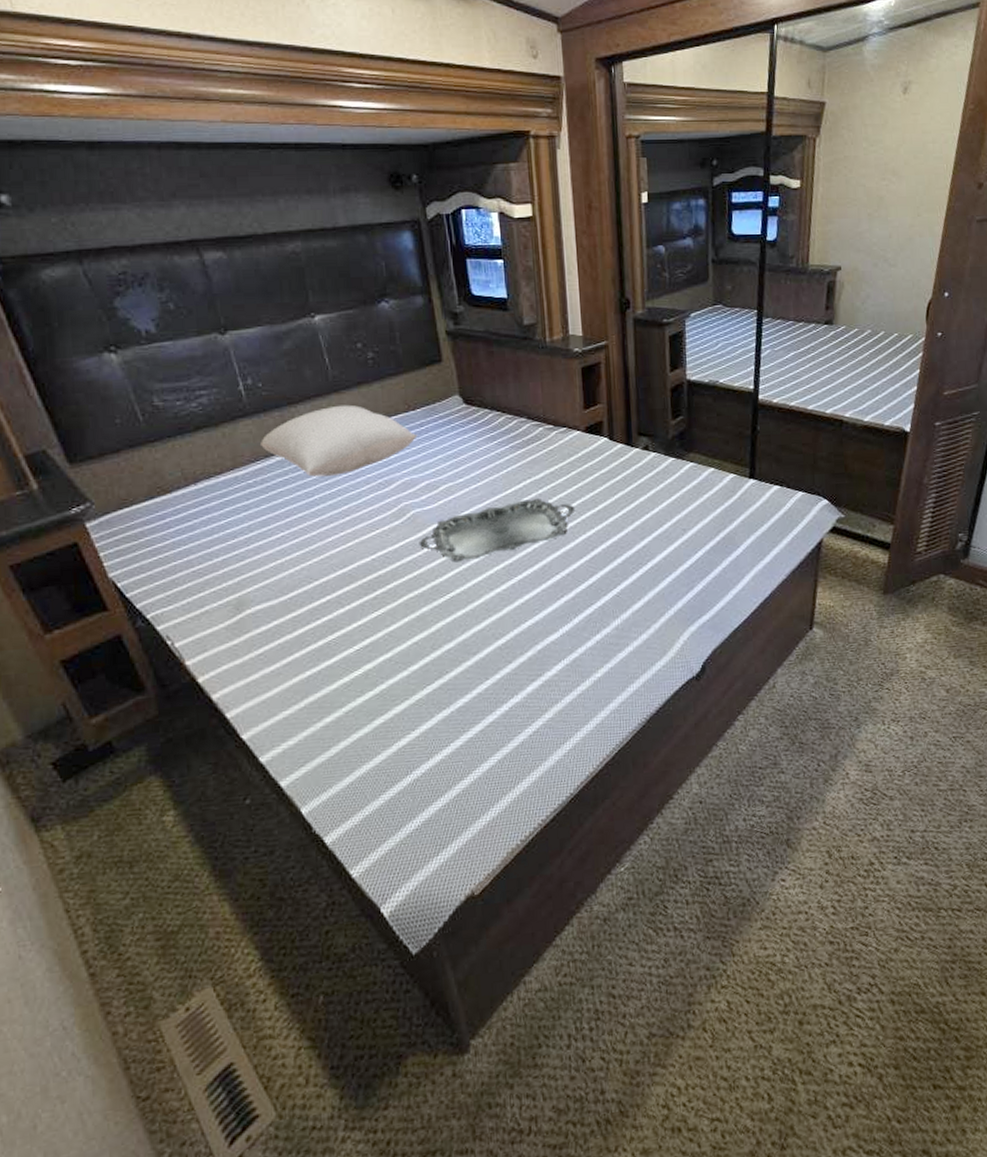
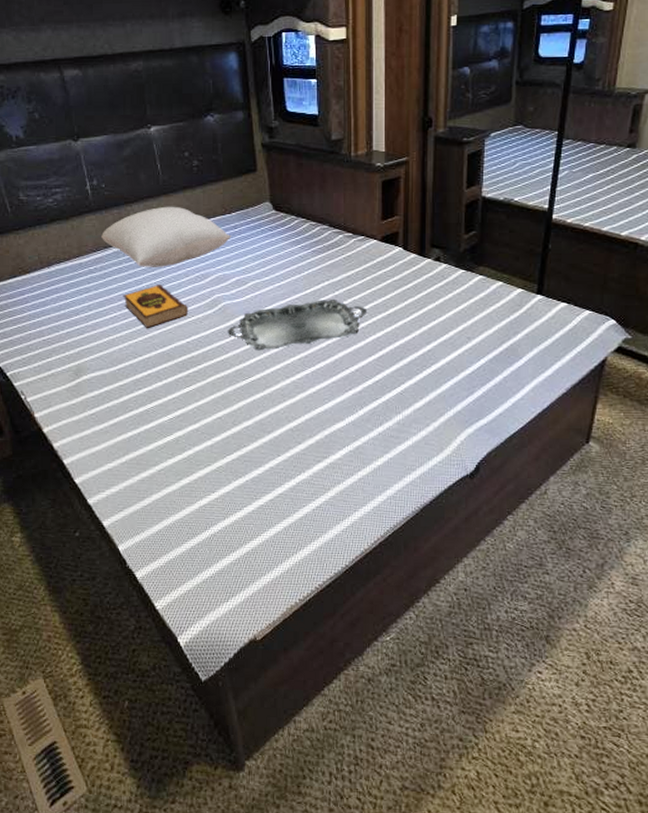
hardback book: none [291,495,372,547] -> present [123,285,189,328]

